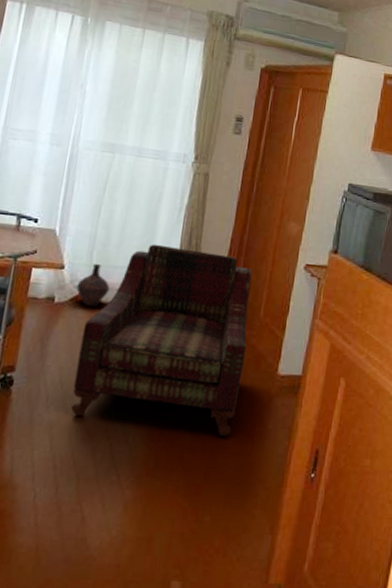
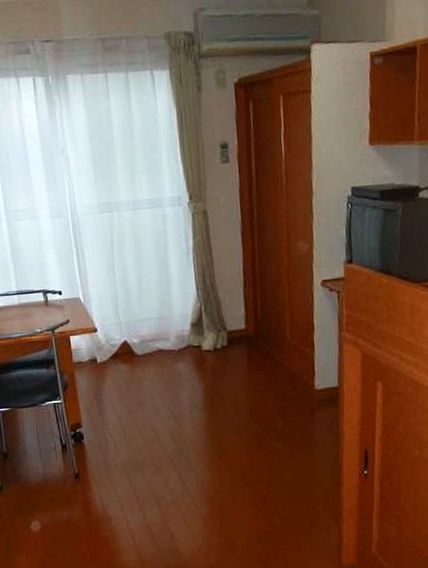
armchair: present [71,244,252,436] -> none [128,288,283,455]
ceramic jug: present [76,263,110,307] -> none [112,320,142,360]

